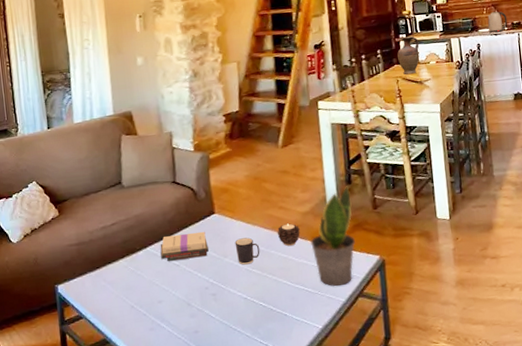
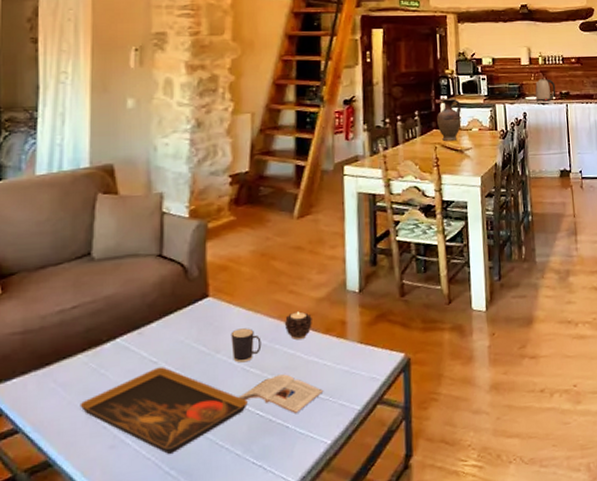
decorative tray: none [124,268,253,335] -> present [80,366,248,454]
books: present [160,231,209,261] -> none [134,318,197,357]
magazine: none [245,273,313,304] -> present [239,374,324,413]
potted plant: present [310,186,356,287] -> none [324,268,378,392]

